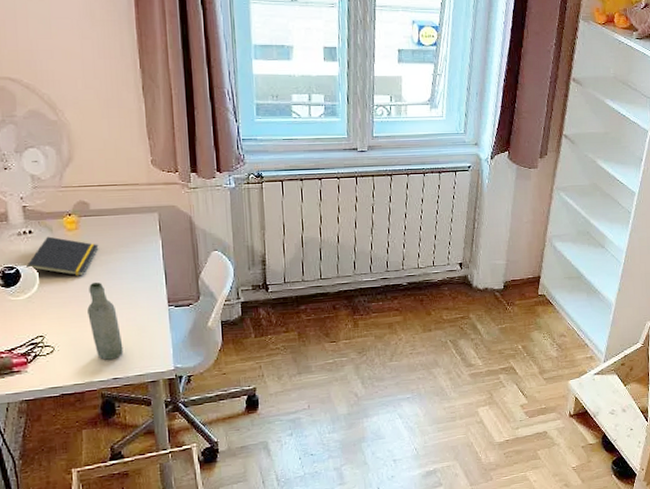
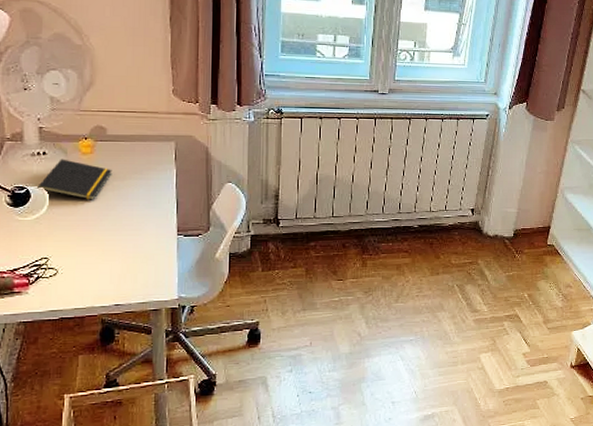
bottle: present [87,282,123,360] -> none [95,206,128,286]

